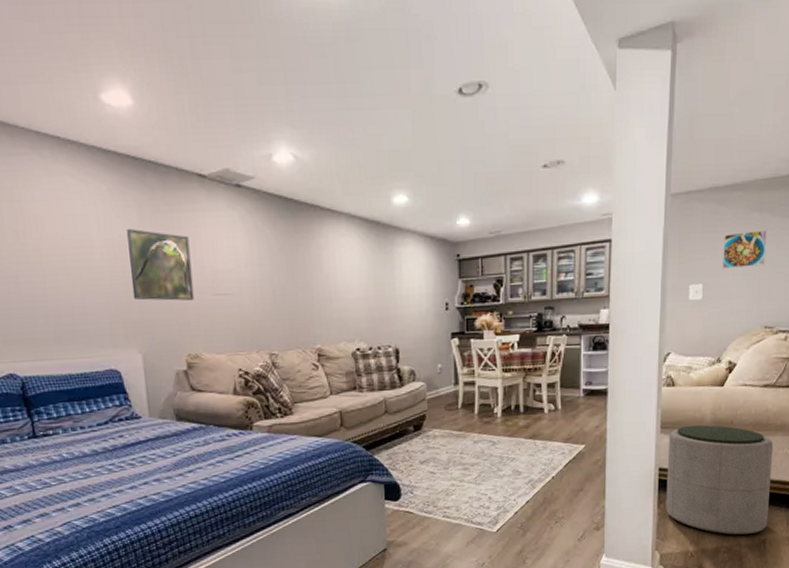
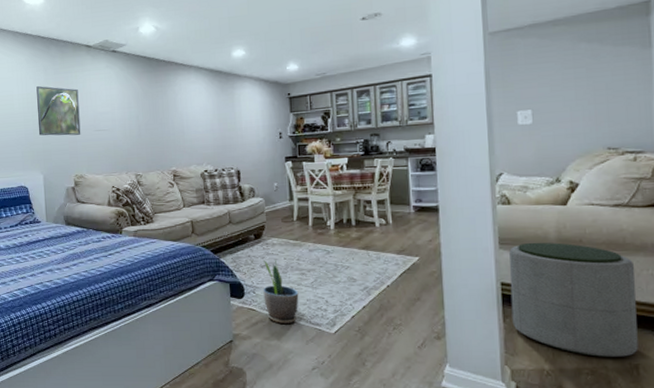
potted plant: none [422,454,461,526] -> present [262,260,299,325]
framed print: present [722,229,768,270] -> none [550,57,601,96]

